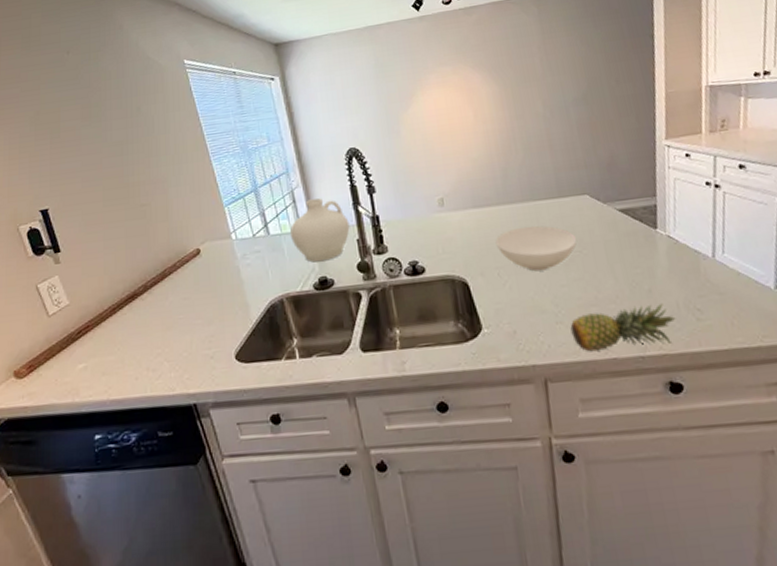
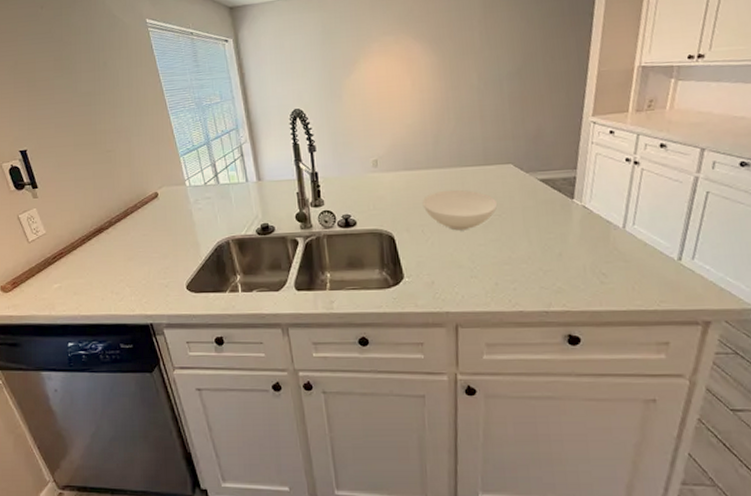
ceramic jug: present [289,198,350,263] -> none [237,154,291,211]
fruit: present [570,302,676,352] -> none [483,265,581,304]

